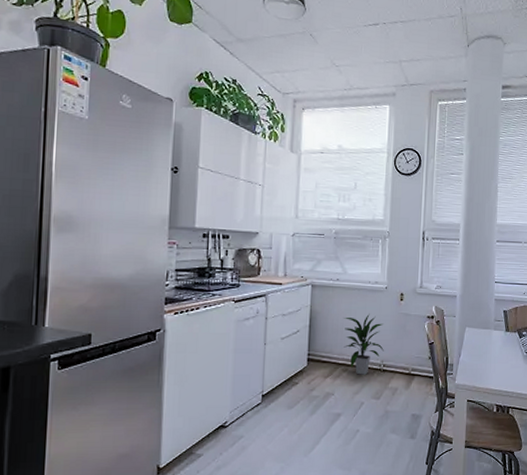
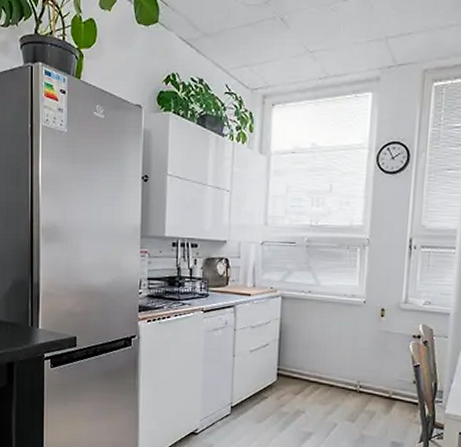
indoor plant: present [344,313,384,375] -> none [316,329,361,395]

